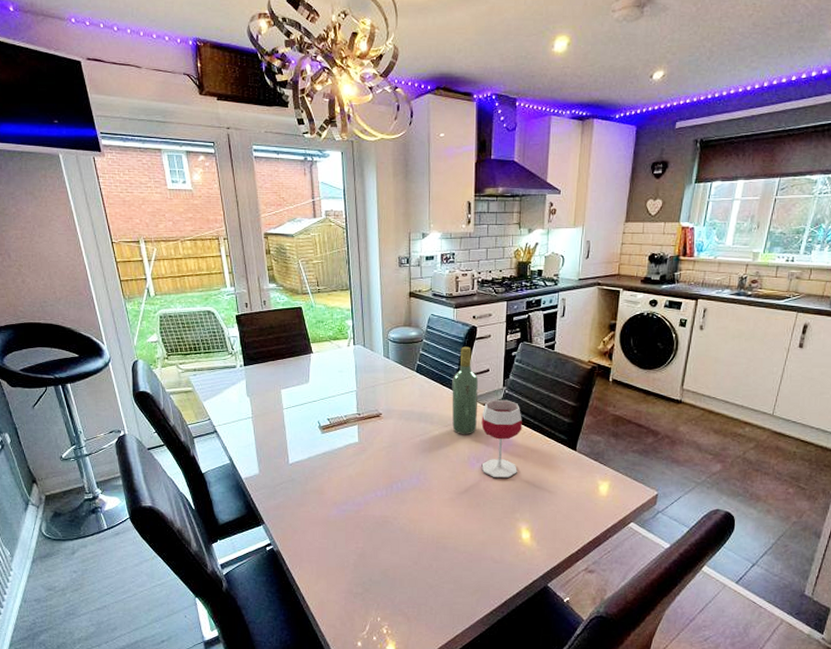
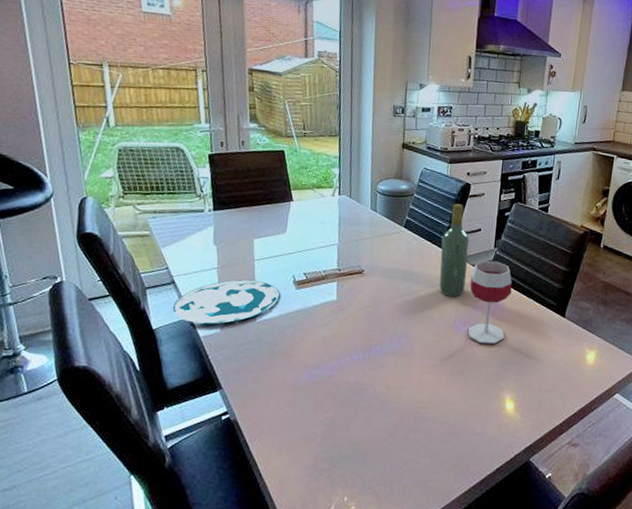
plate: none [218,427,308,467] -> present [173,280,280,324]

